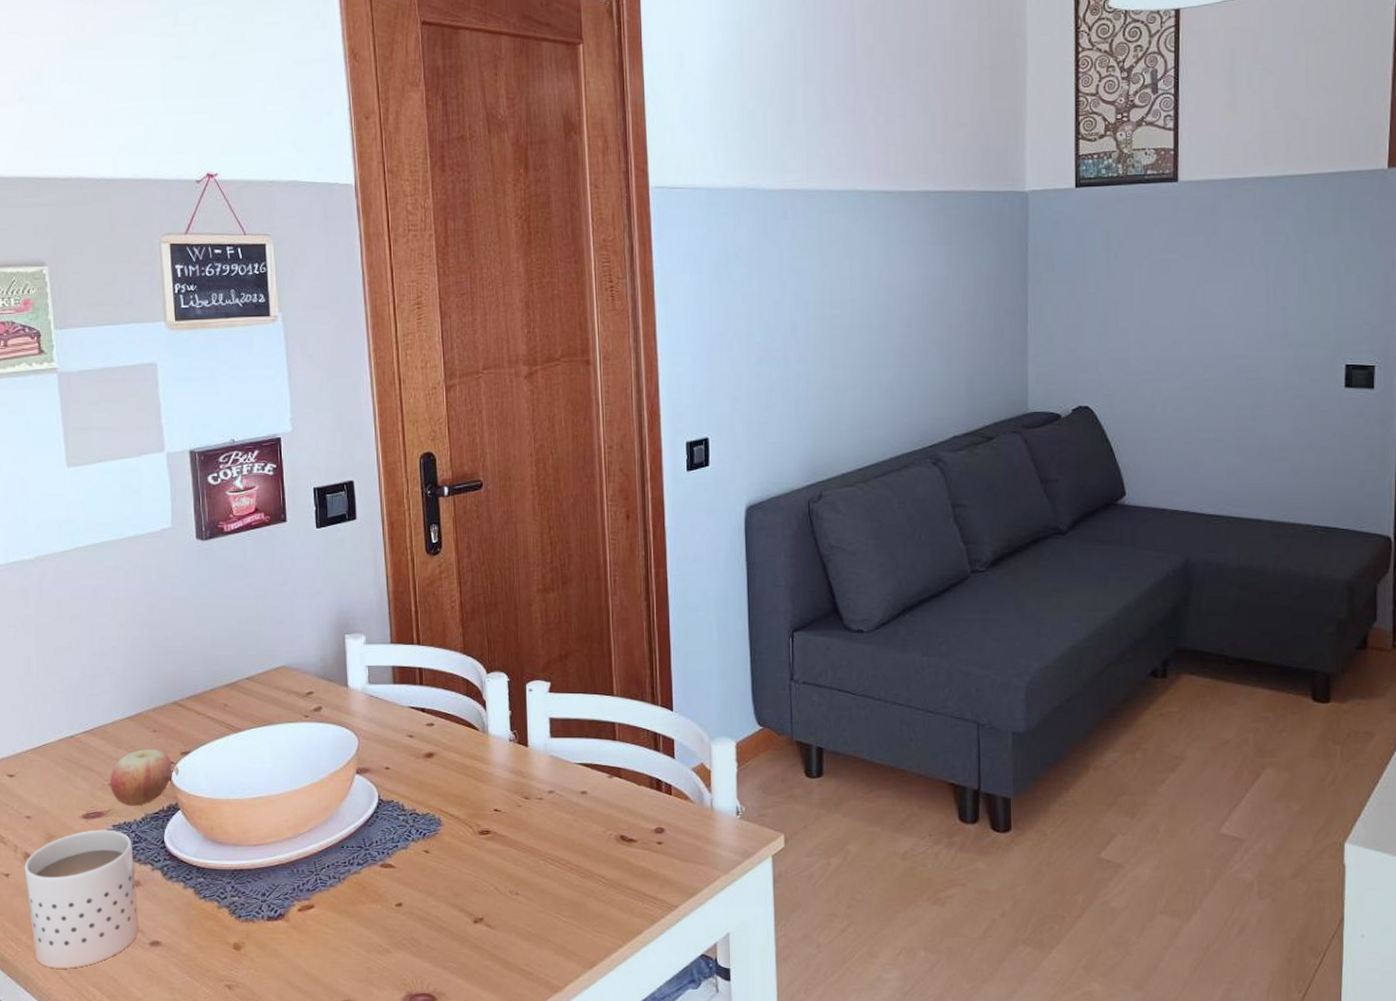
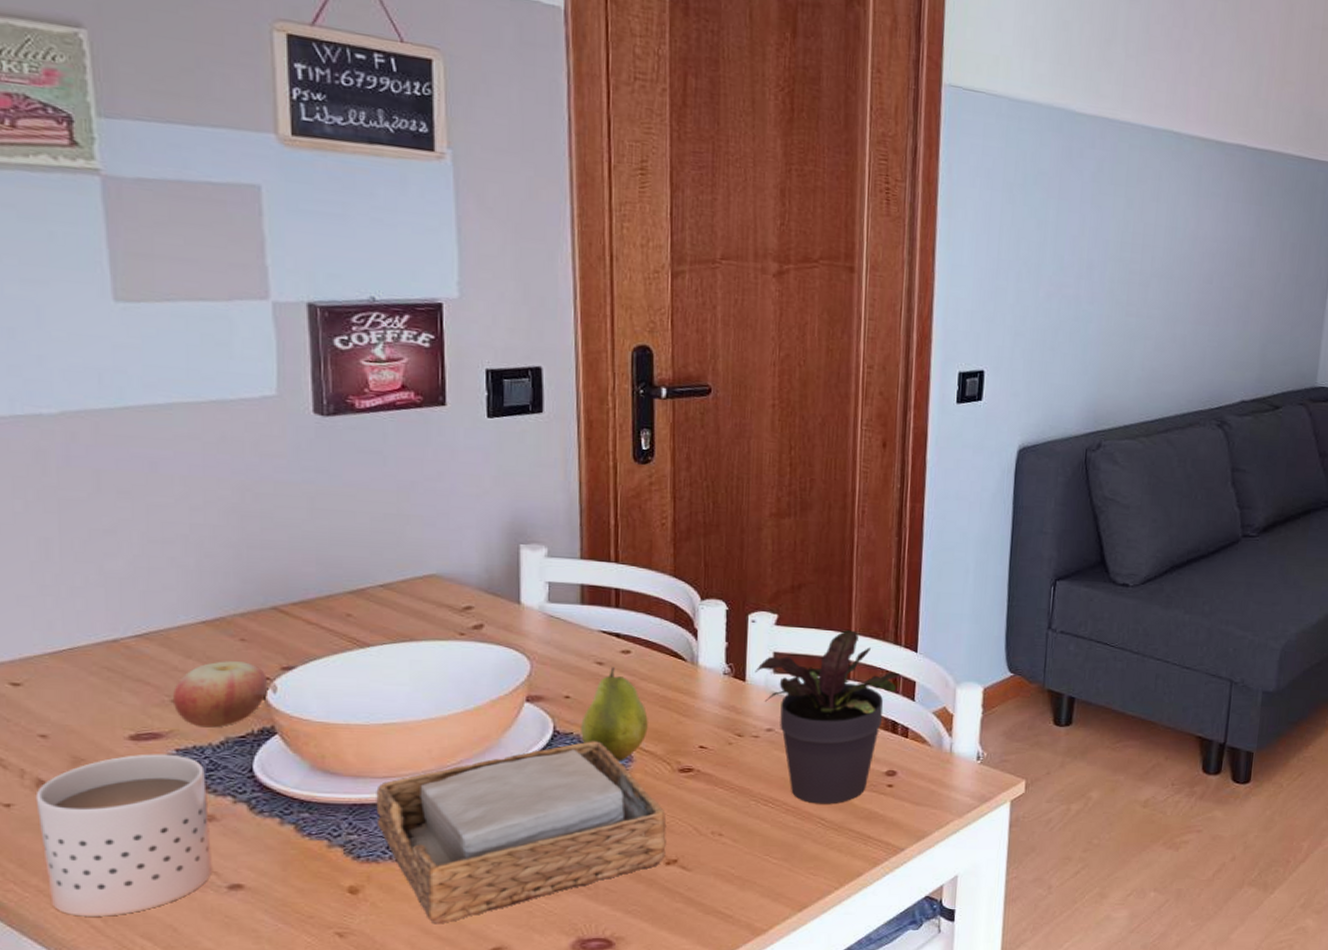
napkin holder: none [250,808,473,979] -> present [376,741,667,925]
fruit: none [399,739,452,826] -> present [581,667,648,761]
potted plant: none [535,693,659,863] -> present [755,630,900,804]

